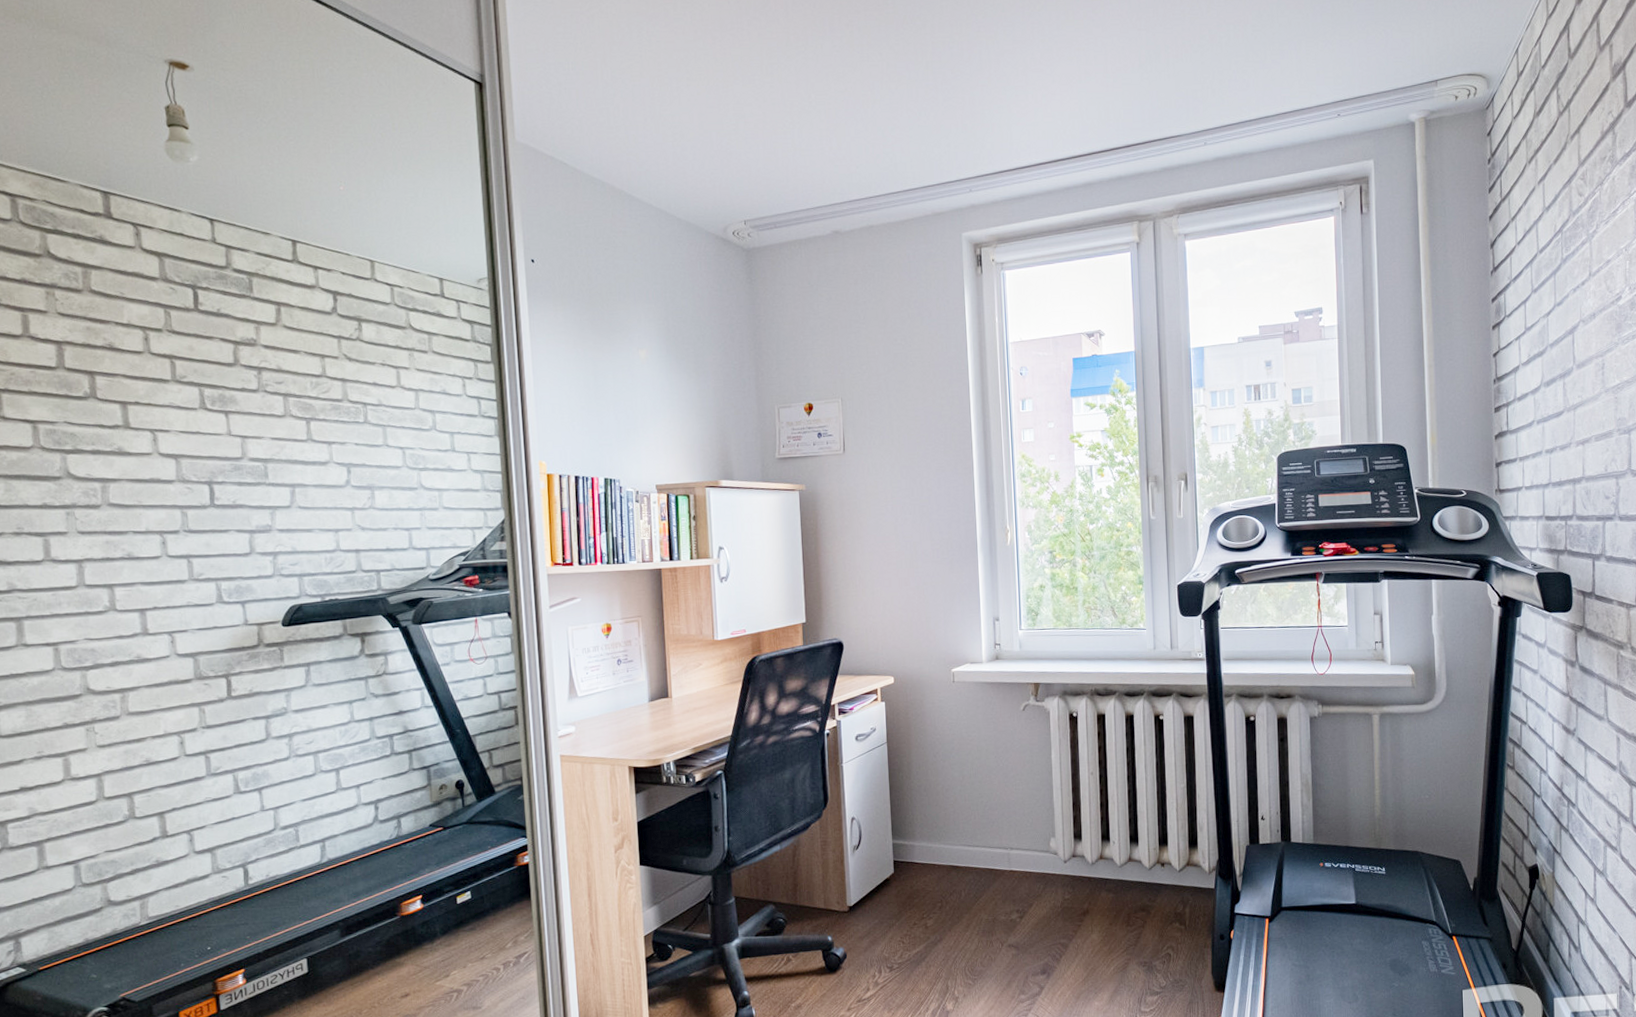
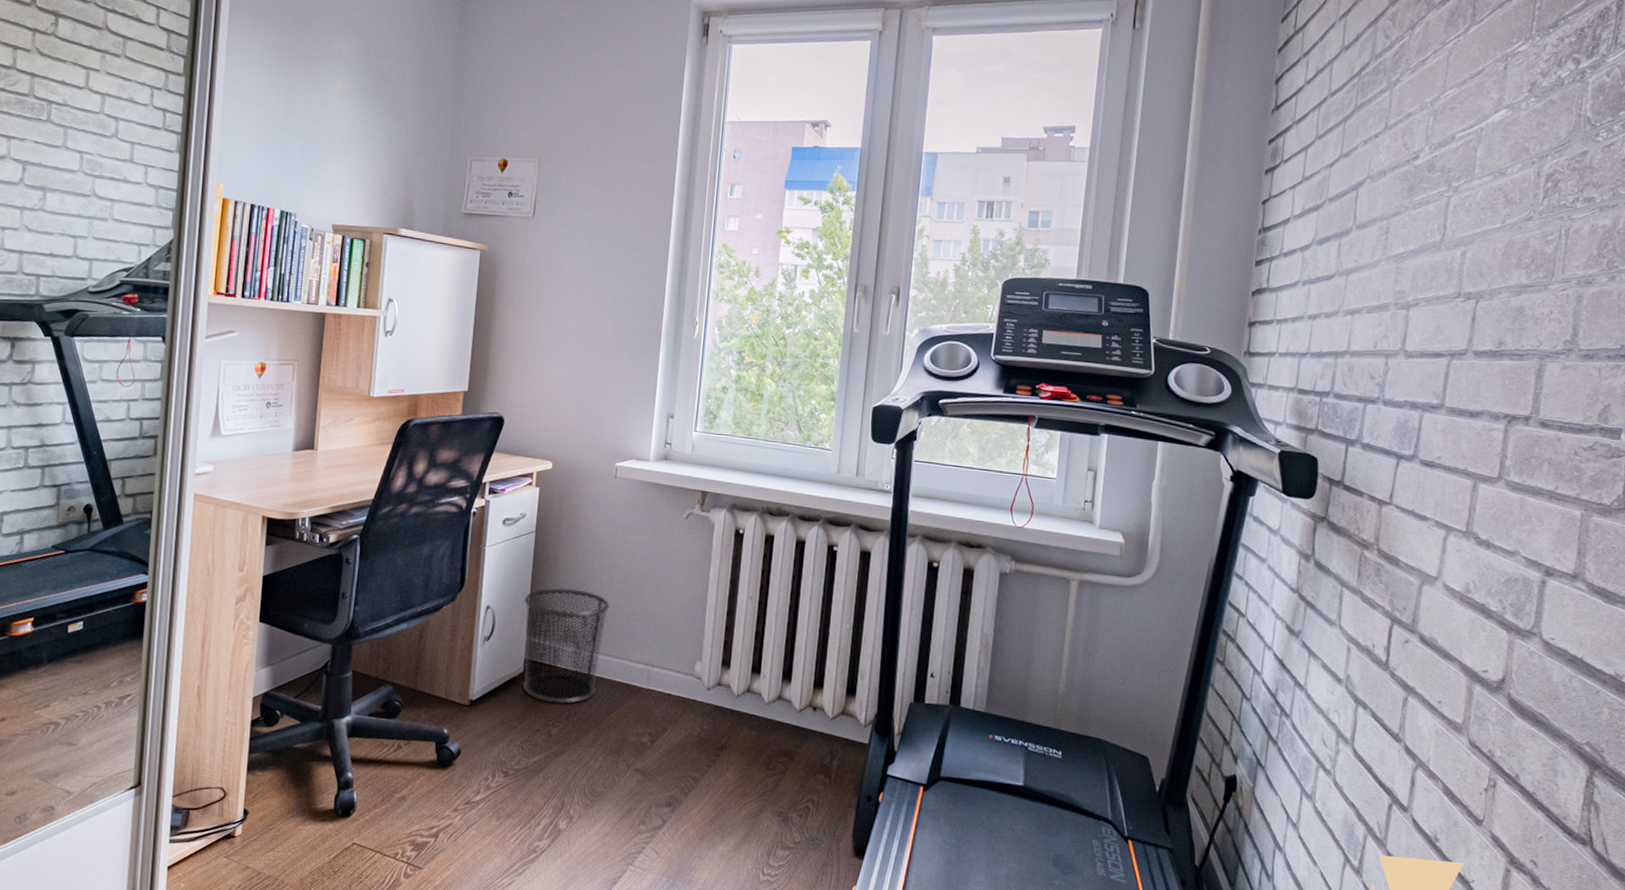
waste bin: none [885,790,965,897] -> present [523,587,610,704]

